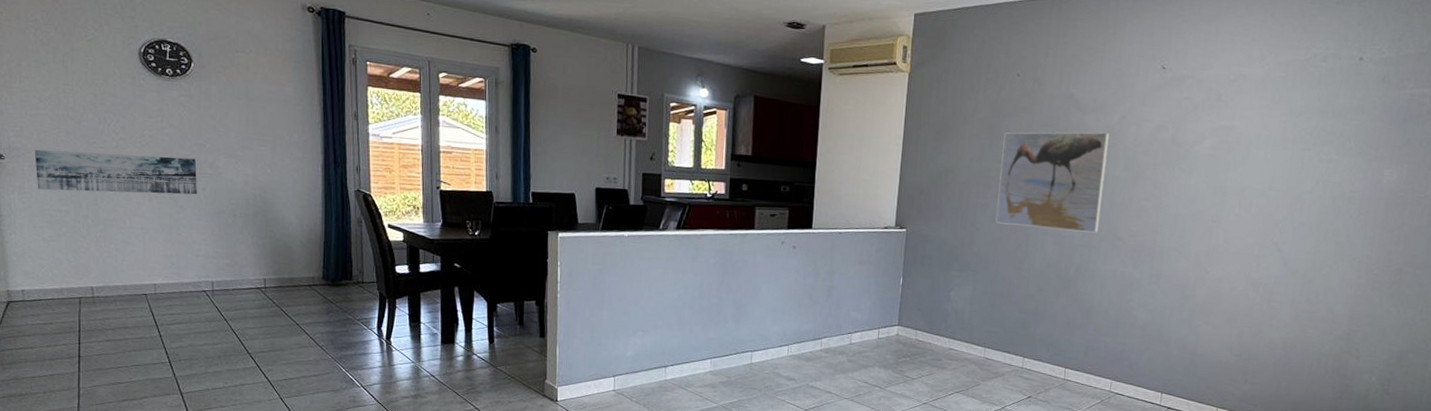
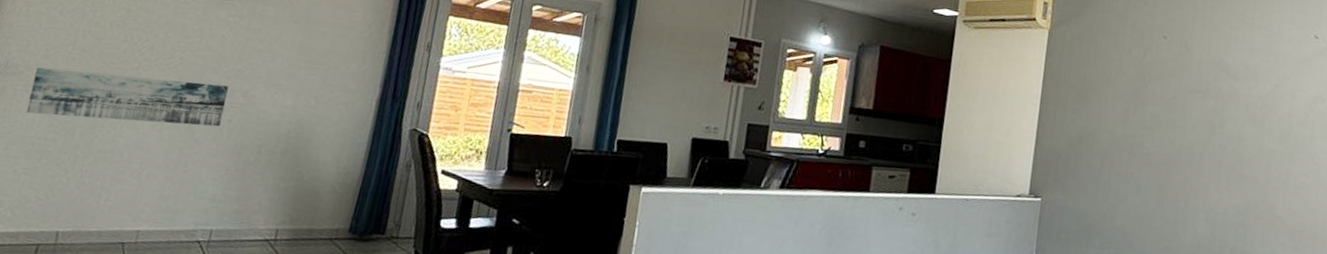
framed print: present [995,132,1110,233] -> none [1141,96,1263,211]

